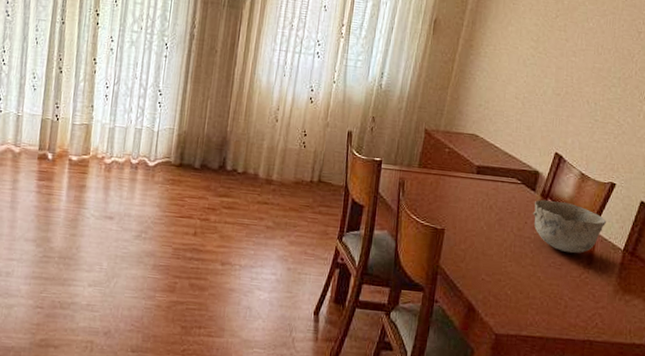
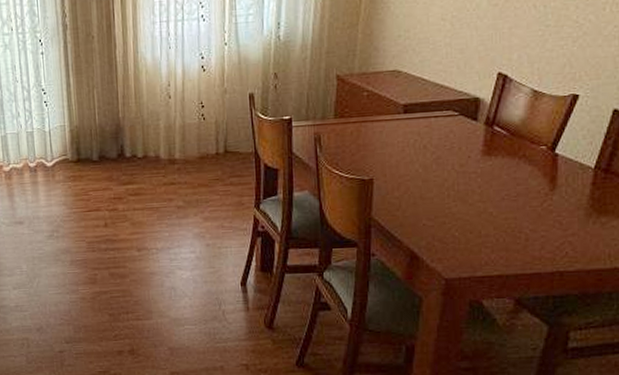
bowl: present [533,199,607,254] -> none [477,126,571,182]

